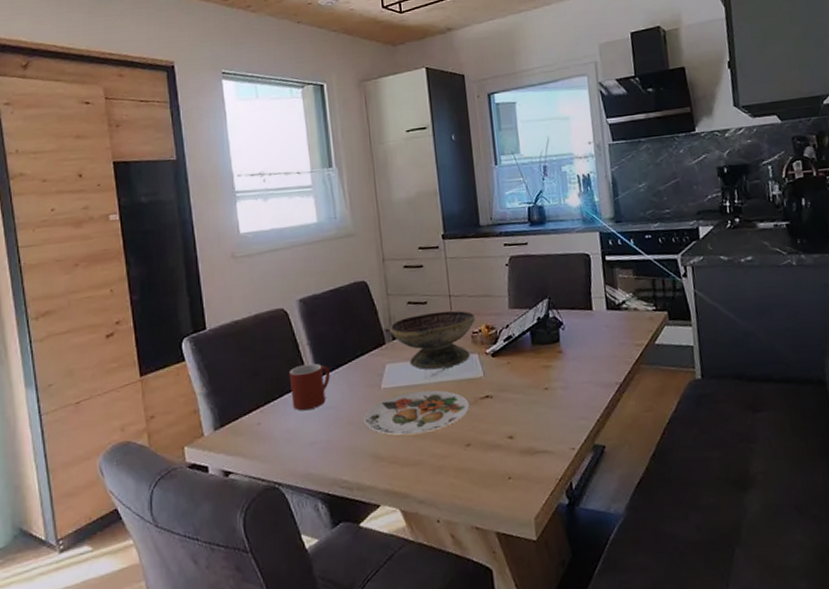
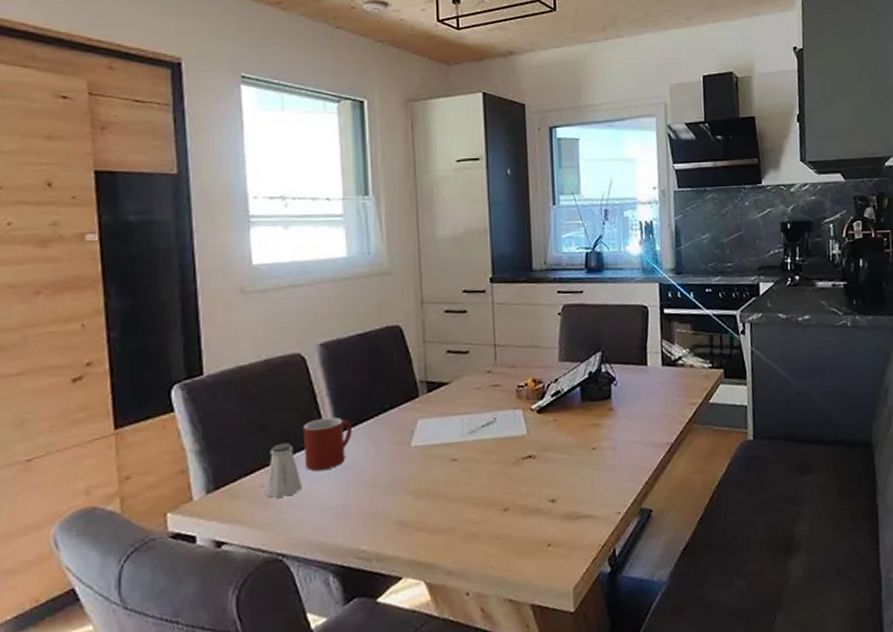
saltshaker: none [261,386,292,434] -> present [266,442,303,498]
plate: present [364,390,470,435] -> none [389,448,510,499]
decorative bowl: present [389,310,475,370] -> none [424,361,521,426]

